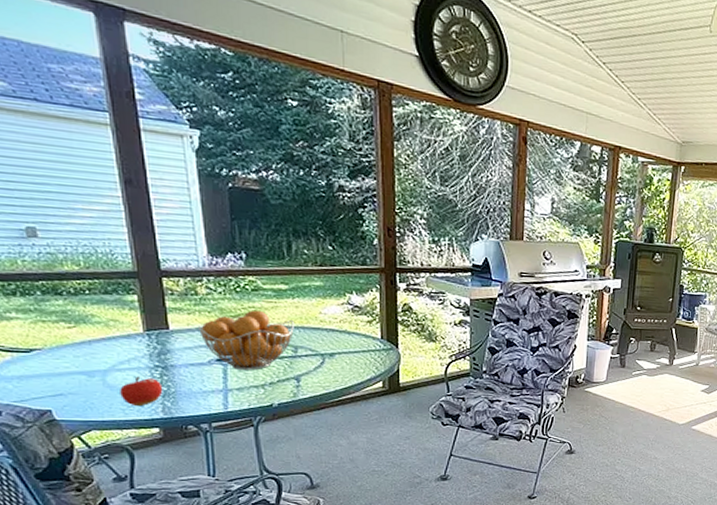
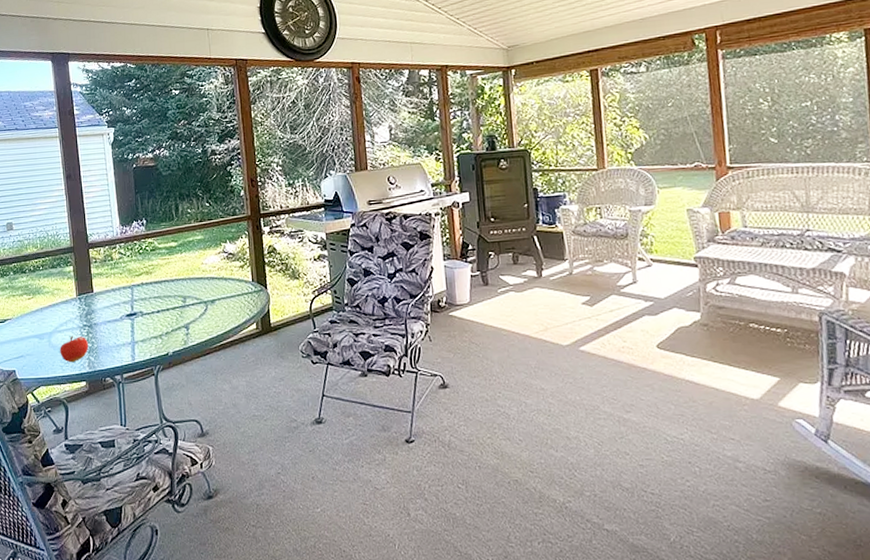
fruit basket: present [197,310,294,370] -> none [113,267,183,323]

